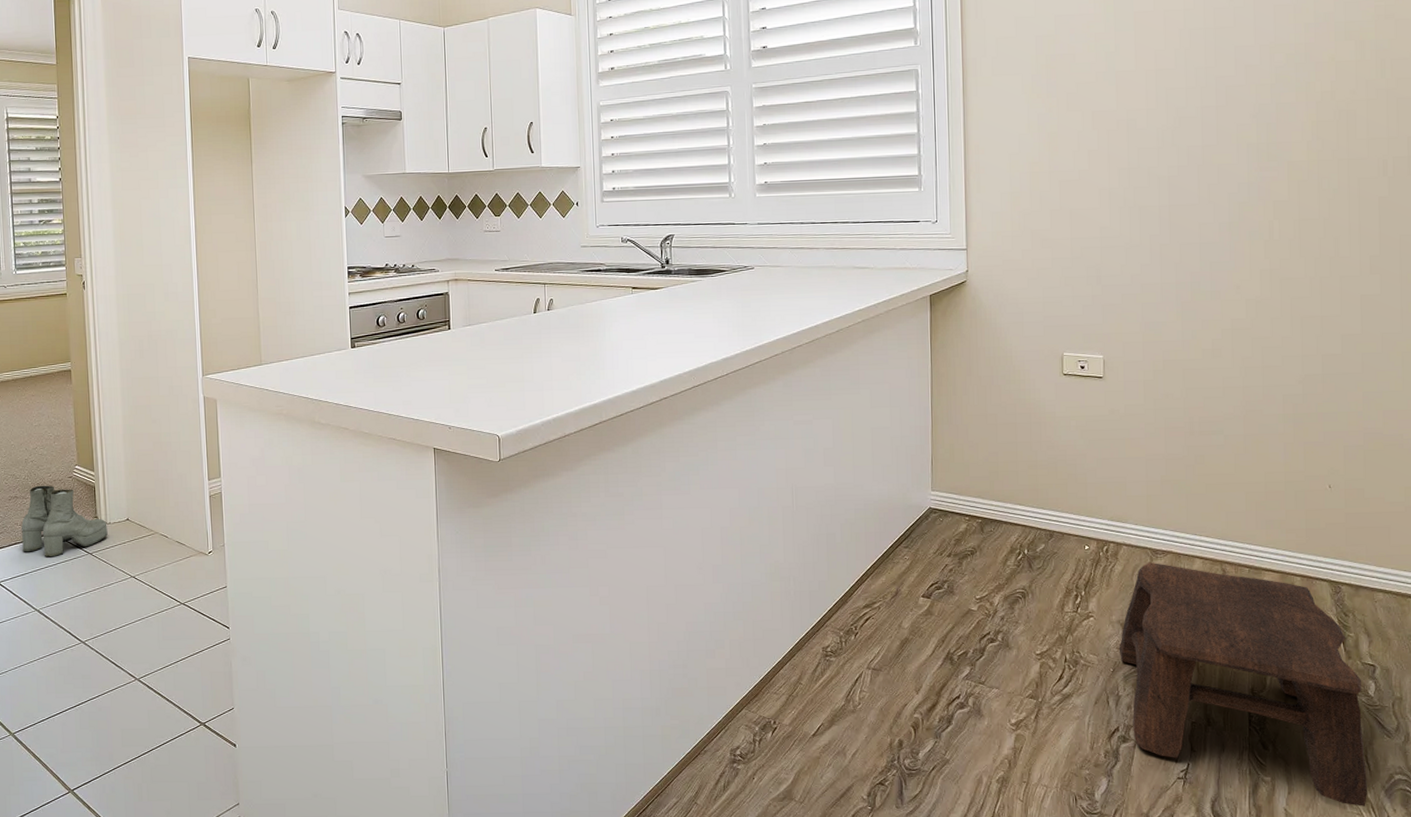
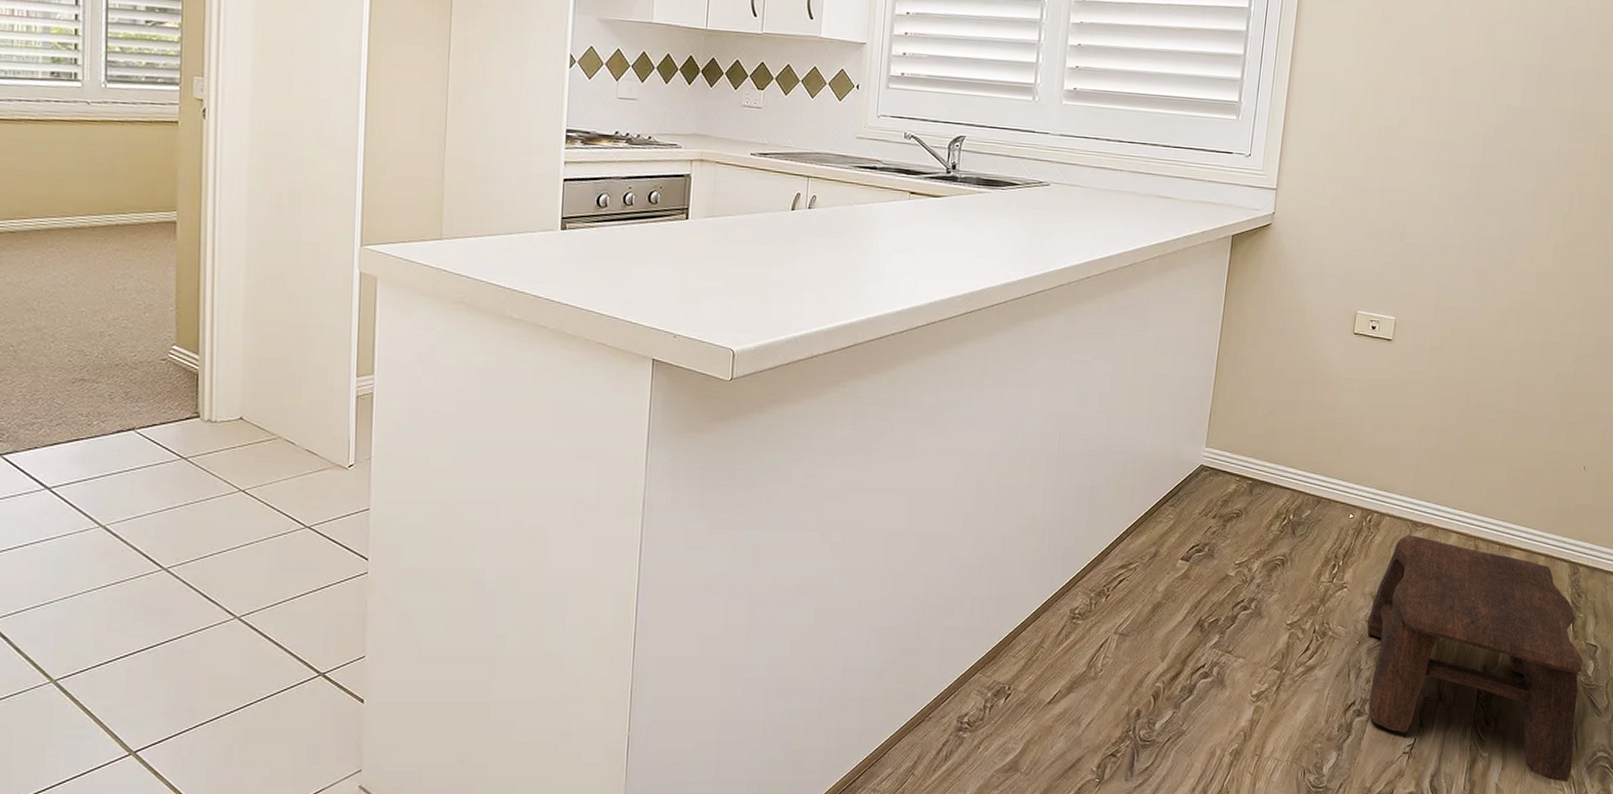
boots: present [21,485,108,558] -> none [87,366,212,460]

